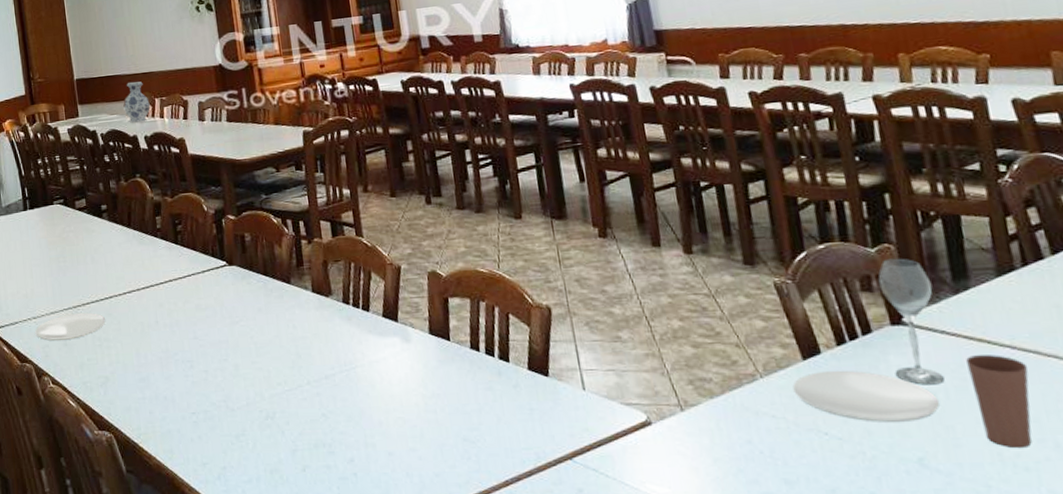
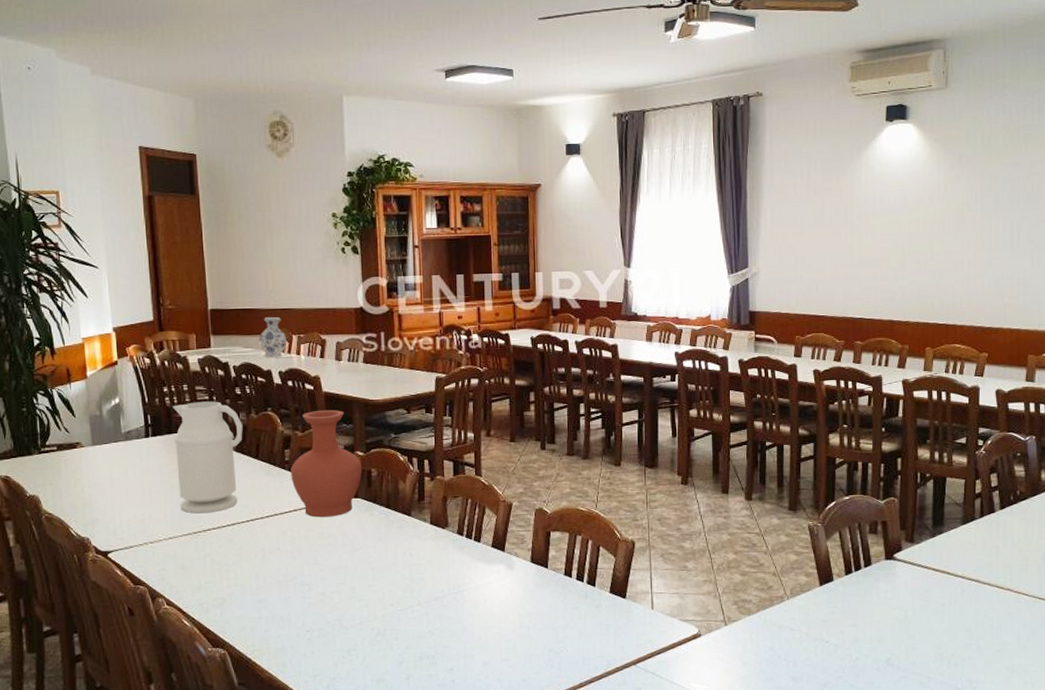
plate: present [35,312,106,342] -> none [151,538,227,565]
water jug: none [47,170,114,287] -> present [172,401,243,514]
vase: none [163,172,235,288] -> present [290,409,362,518]
plate: present [792,370,940,423] -> none [809,593,907,634]
wineglass: present [877,258,944,385] -> none [882,508,918,605]
cup: present [966,354,1032,449] -> none [931,582,970,651]

